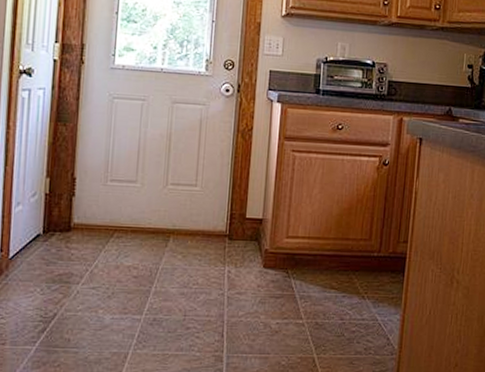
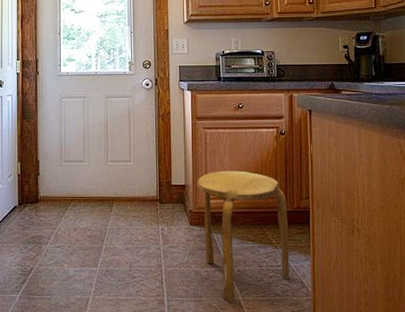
stool: none [276,204,381,362] -> present [196,170,289,304]

